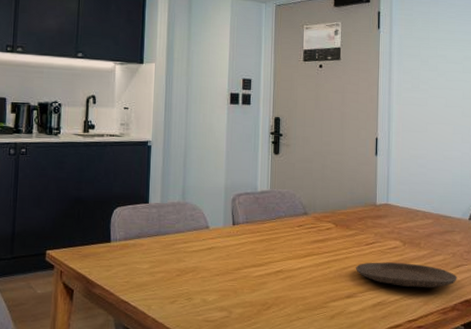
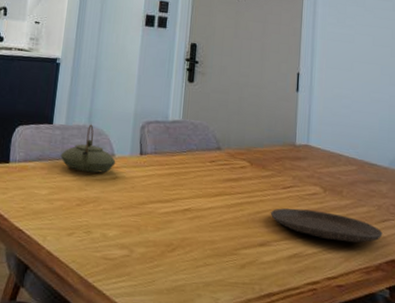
teapot: none [158,200,211,246] -> present [60,124,116,173]

